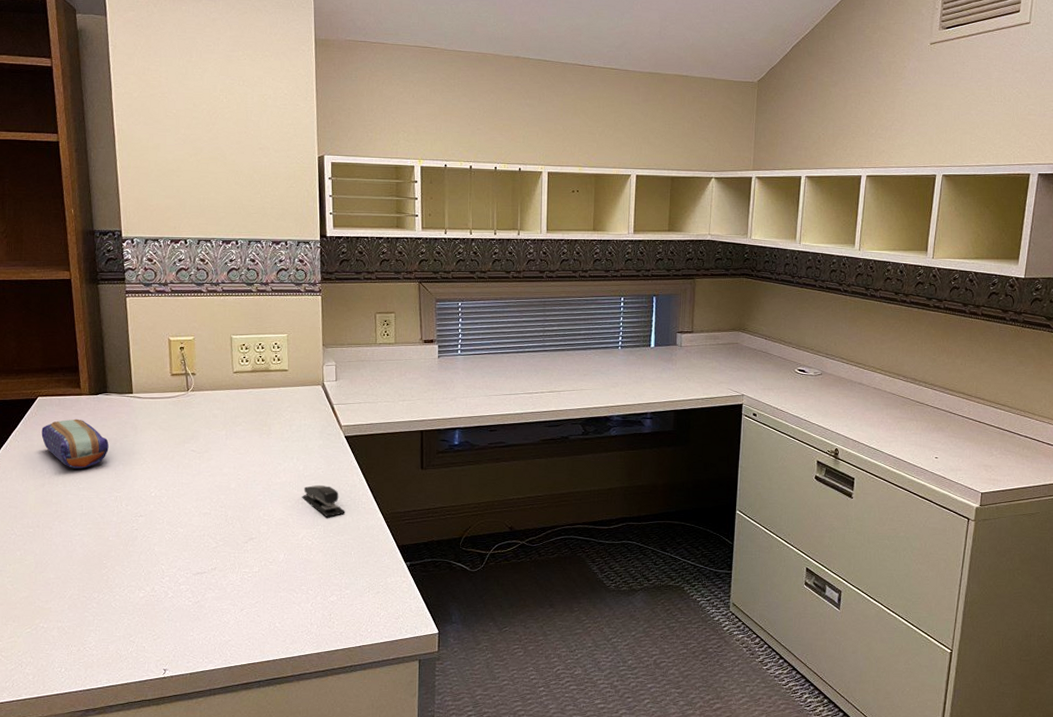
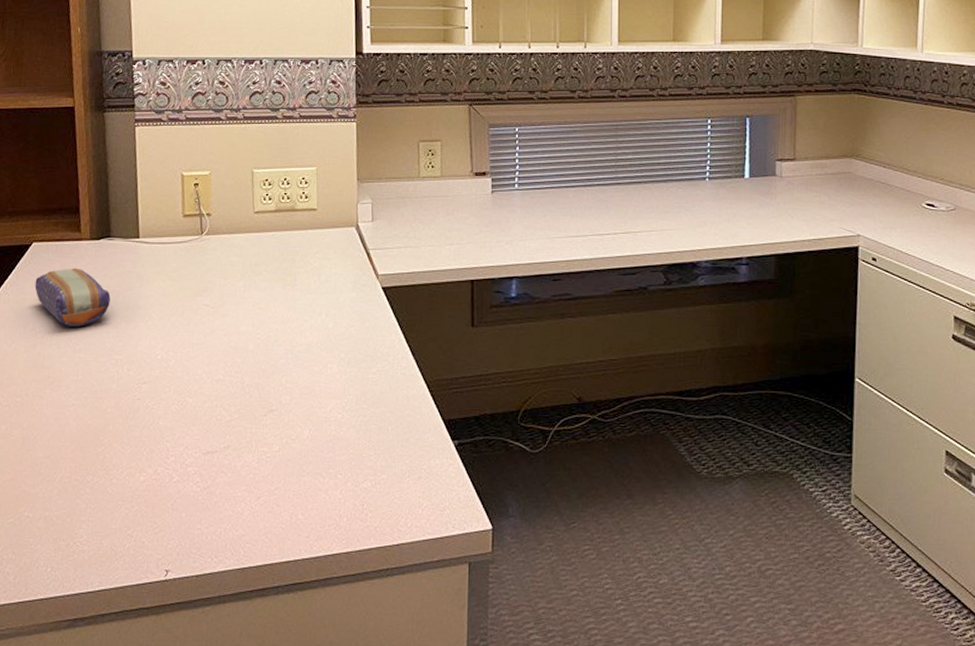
stapler: present [301,484,345,517] -> none [330,345,382,385]

